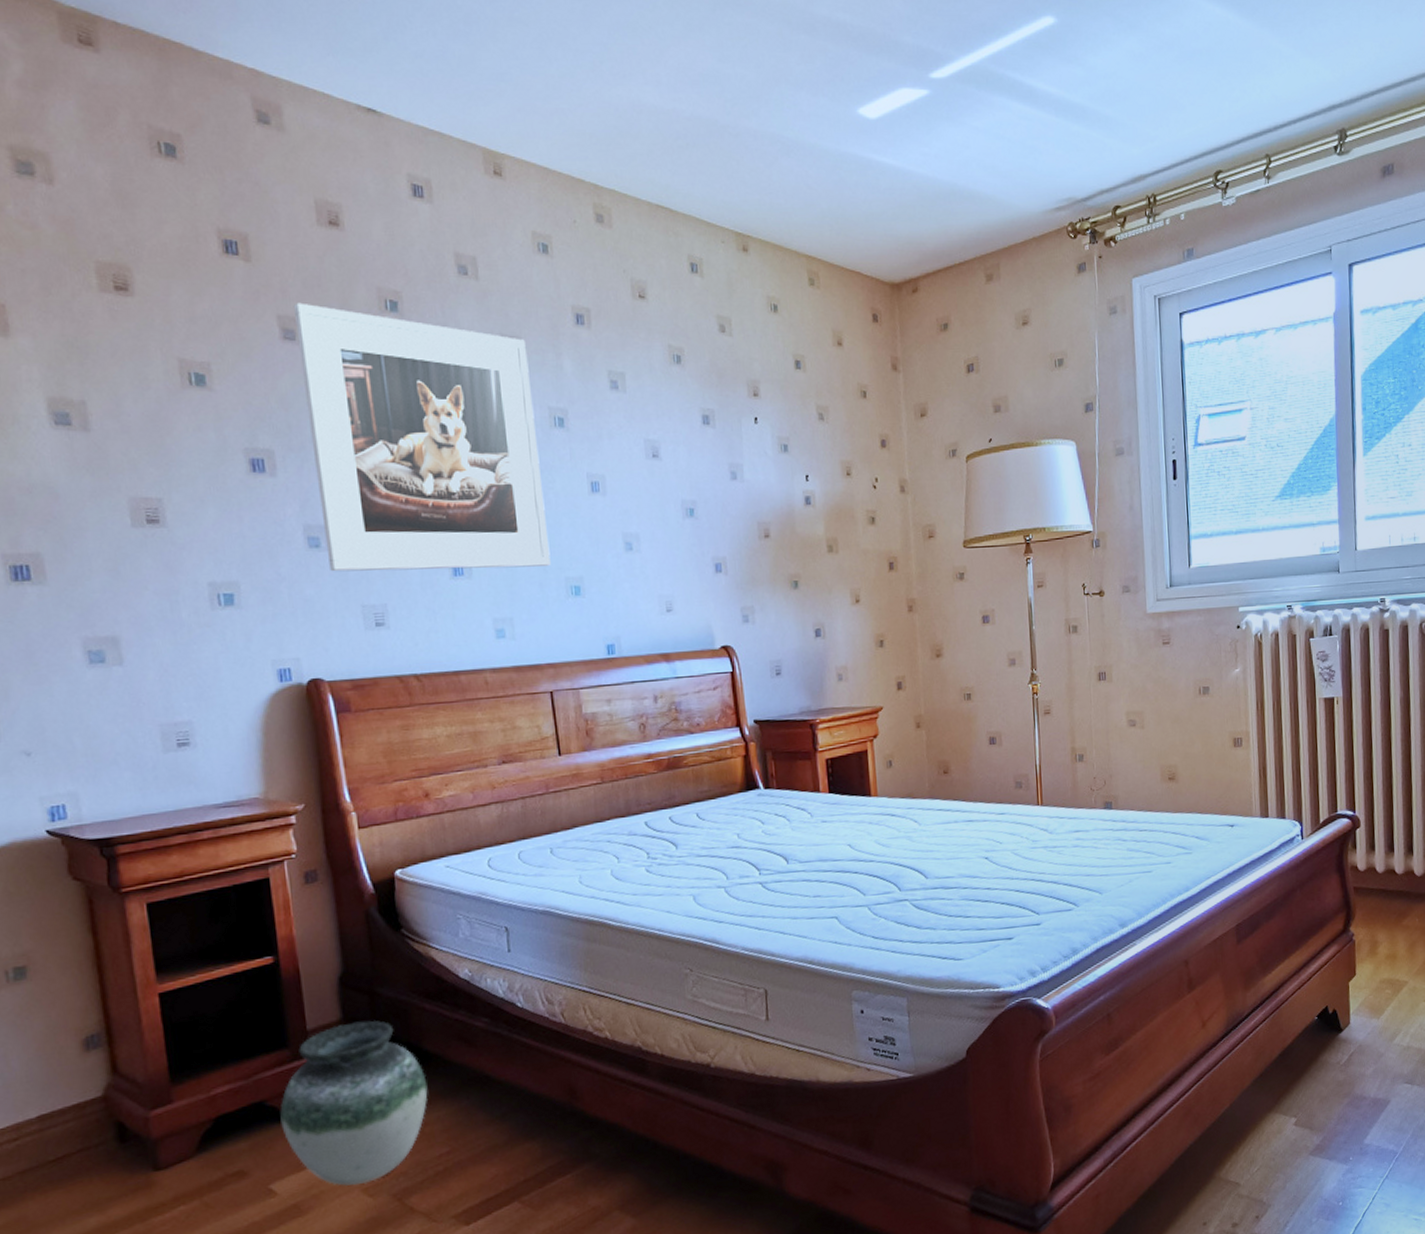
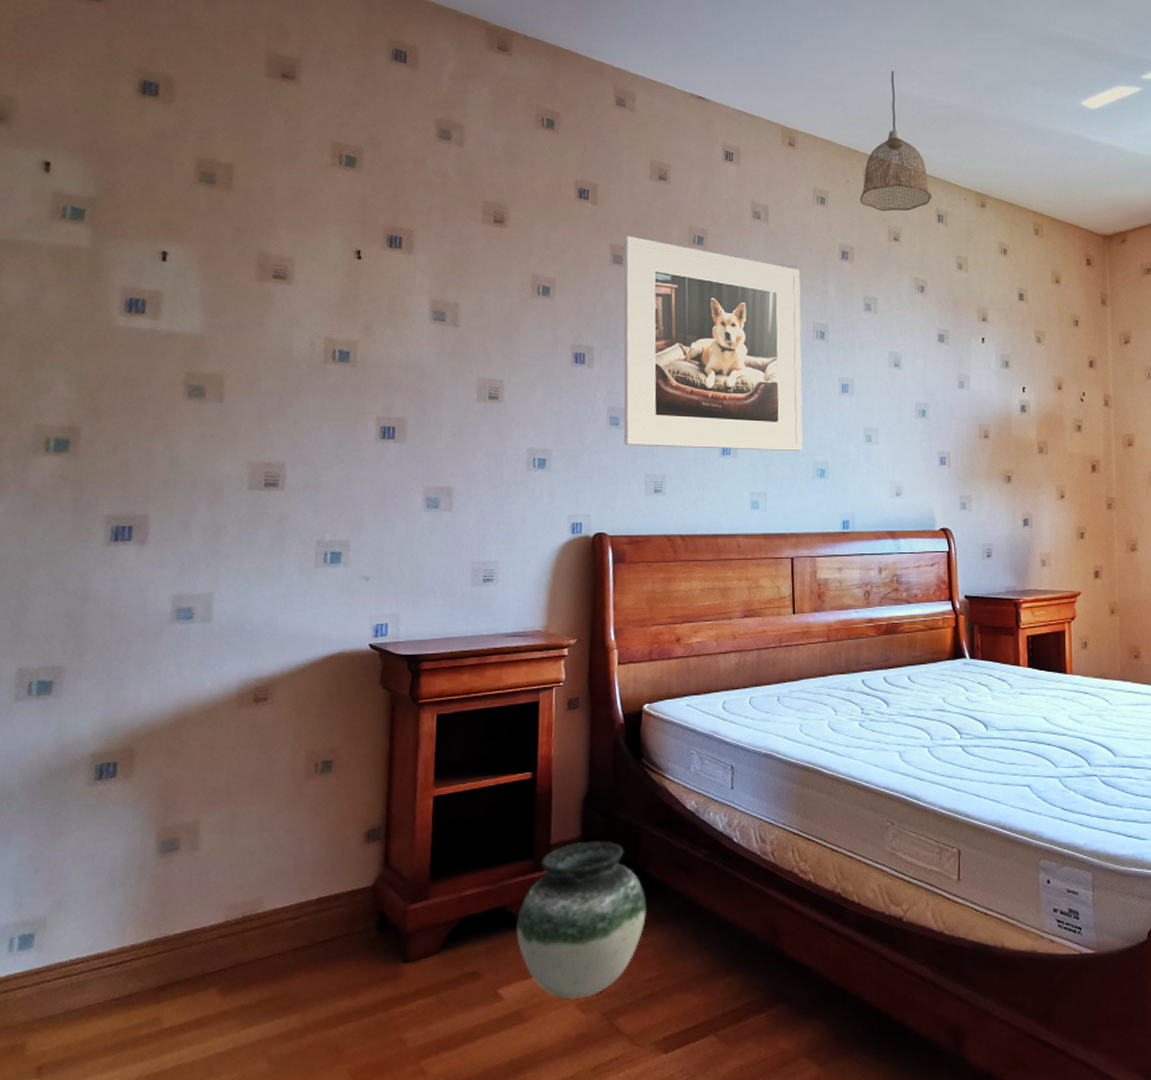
pendant lamp: none [592,69,682,260] -> present [860,70,932,211]

